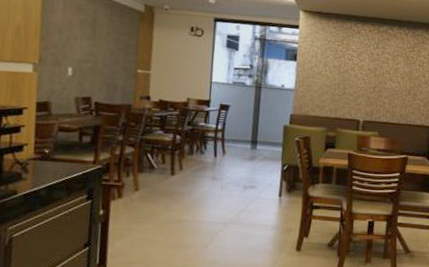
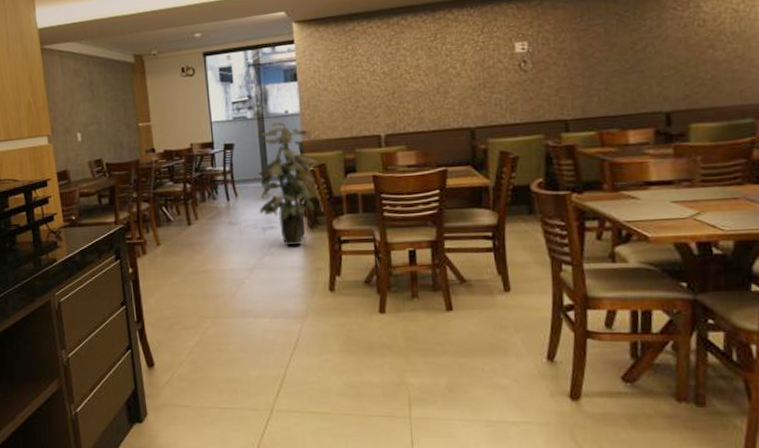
indoor plant: none [244,93,304,206] -> present [257,121,318,245]

